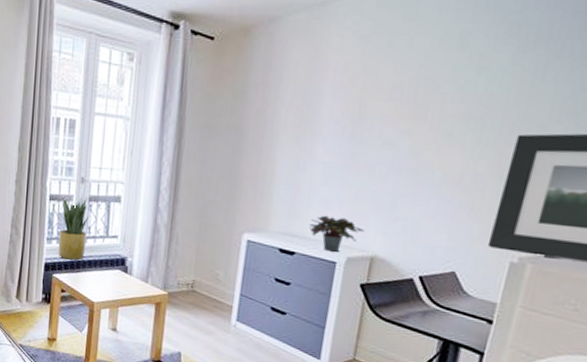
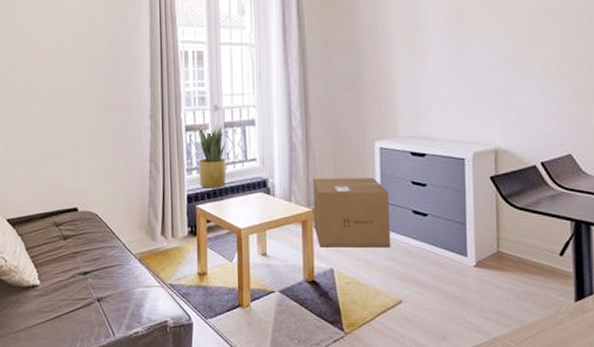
box: none [167,262,249,340] -> present [312,178,391,248]
potted plant: present [309,215,365,252] -> none [435,115,485,149]

